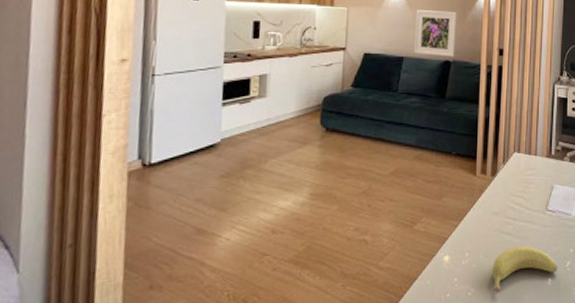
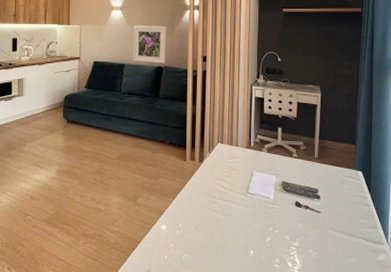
banana: present [491,246,558,293] -> none [201,222,259,259]

